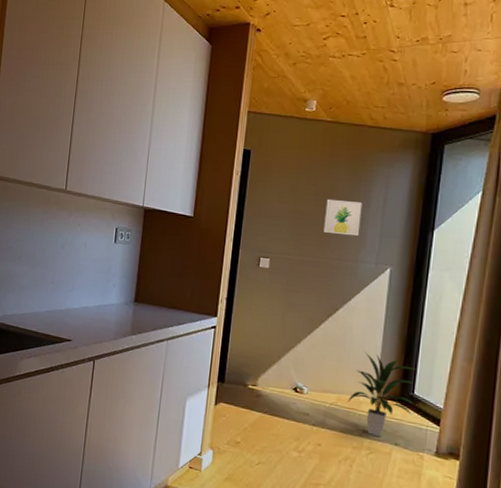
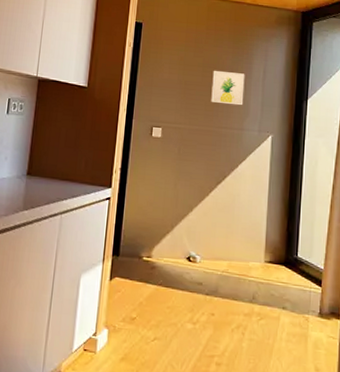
indoor plant: present [347,351,416,437] -> none [238,217,299,302]

